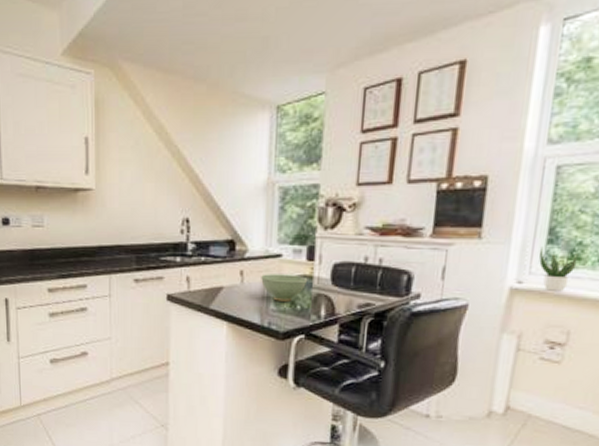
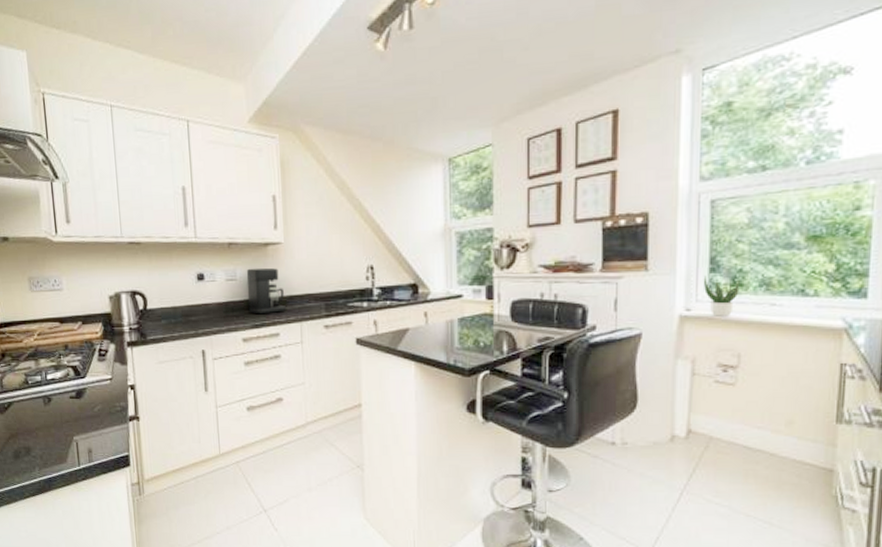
coffee maker: none [54,216,94,265] -> present [246,268,286,315]
bowl: present [261,274,308,302] -> none [444,313,489,339]

